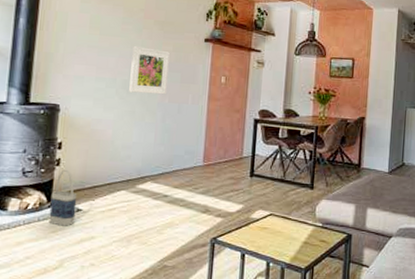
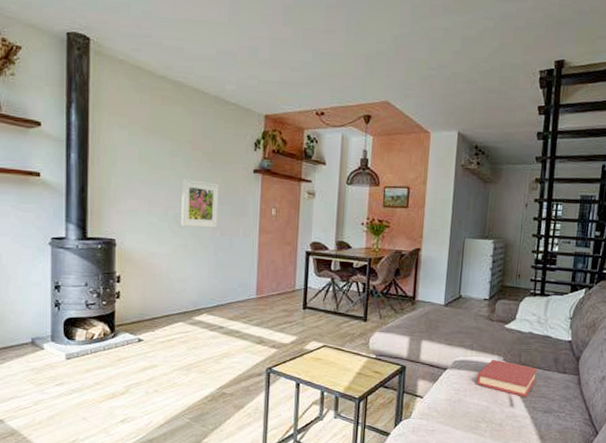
bag: present [48,169,77,226] -> none [113,302,138,355]

